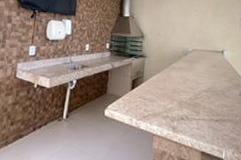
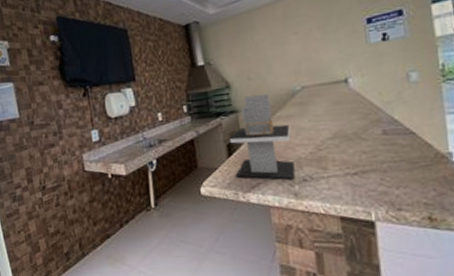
napkin holder: none [133,47,179,116] -> present [229,94,296,179]

